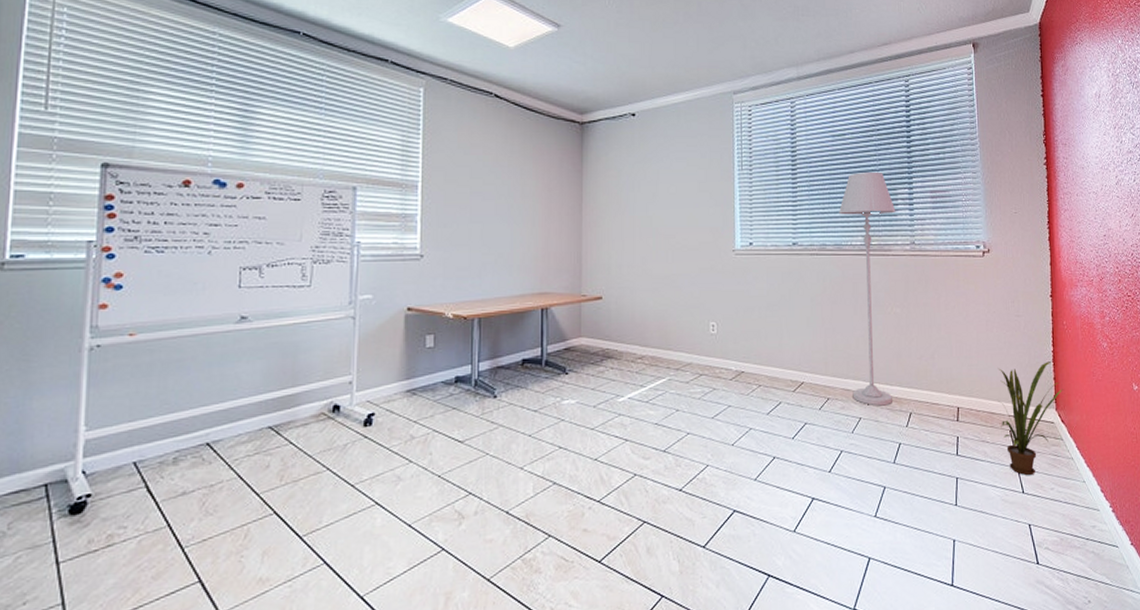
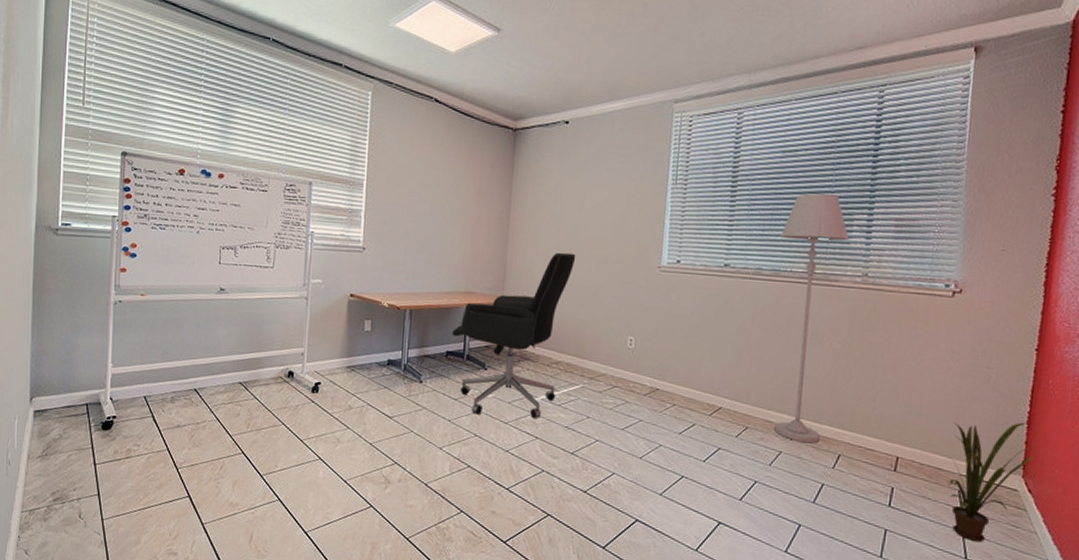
office chair: none [527,243,653,424] -> present [452,252,576,419]

